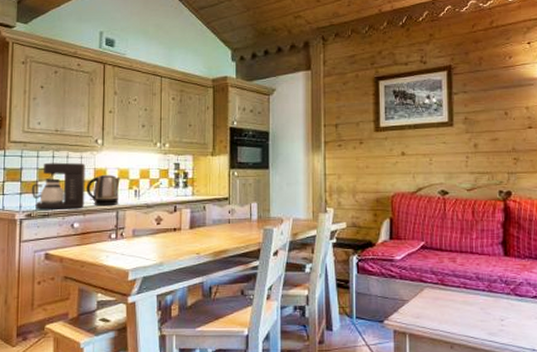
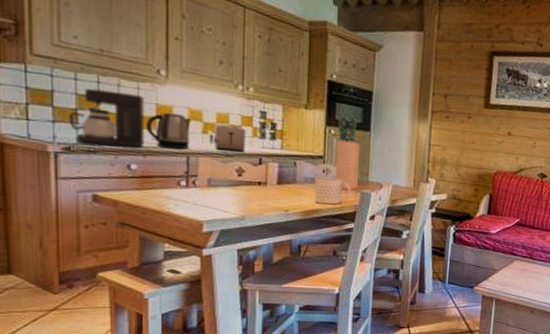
toaster: none [137,179,163,202] -> present [213,124,246,152]
mug: none [221,217,254,244] -> present [314,176,350,205]
vase: none [239,148,261,229] -> present [335,108,361,191]

